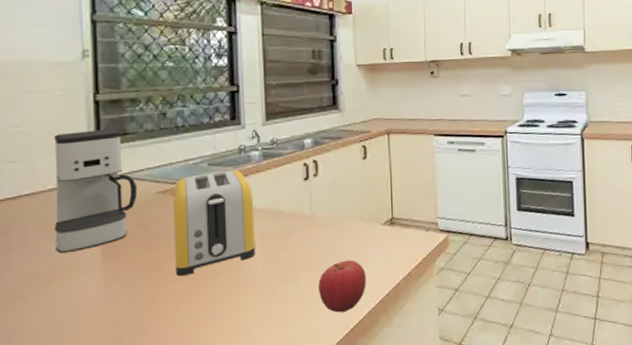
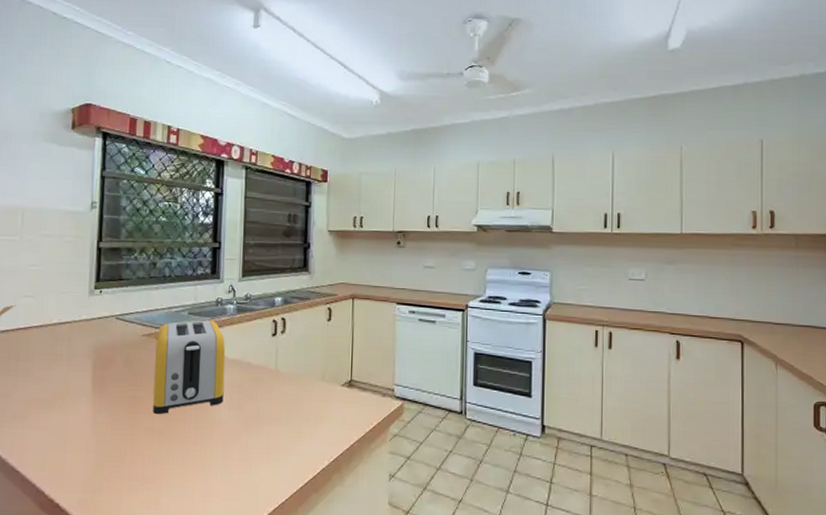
coffee maker: present [54,129,138,254] -> none [55,273,127,382]
fruit: present [318,260,366,313] -> none [278,416,323,467]

